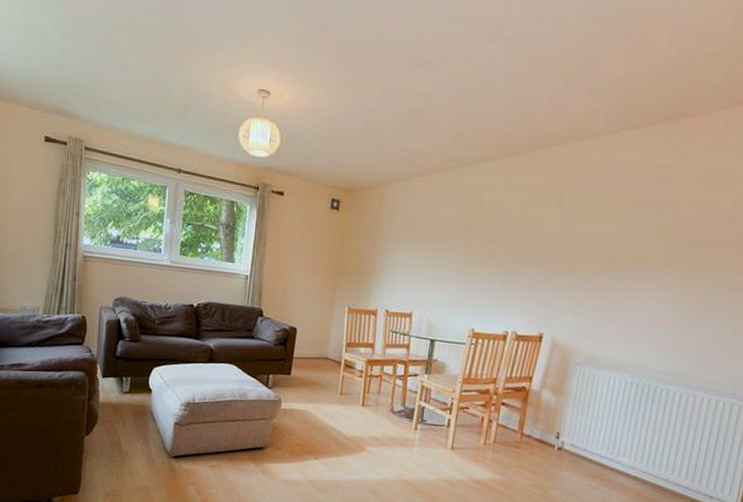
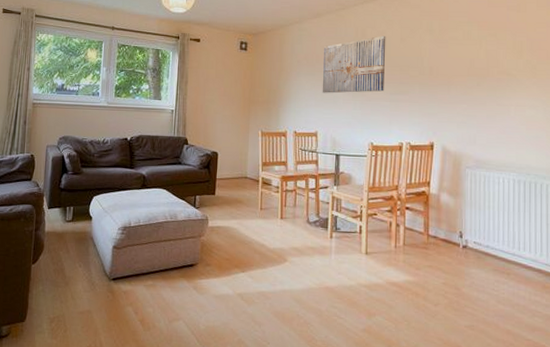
wall art: none [422,203,506,271] -> present [322,35,386,93]

